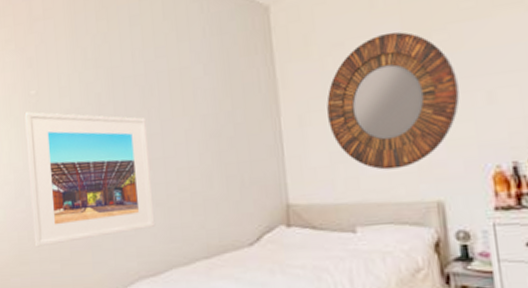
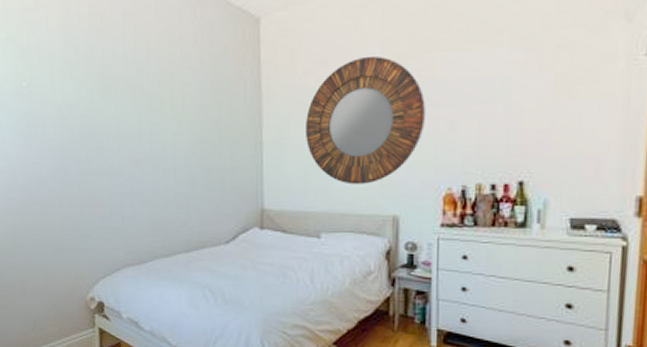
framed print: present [24,111,156,248] -> none [17,103,142,233]

